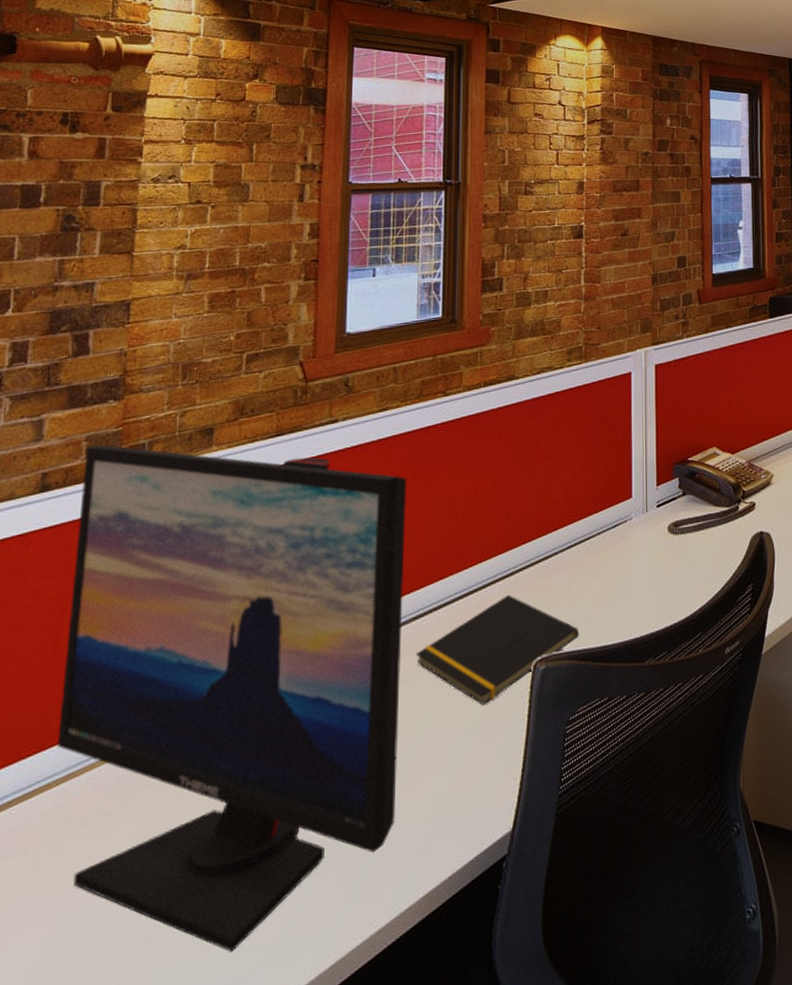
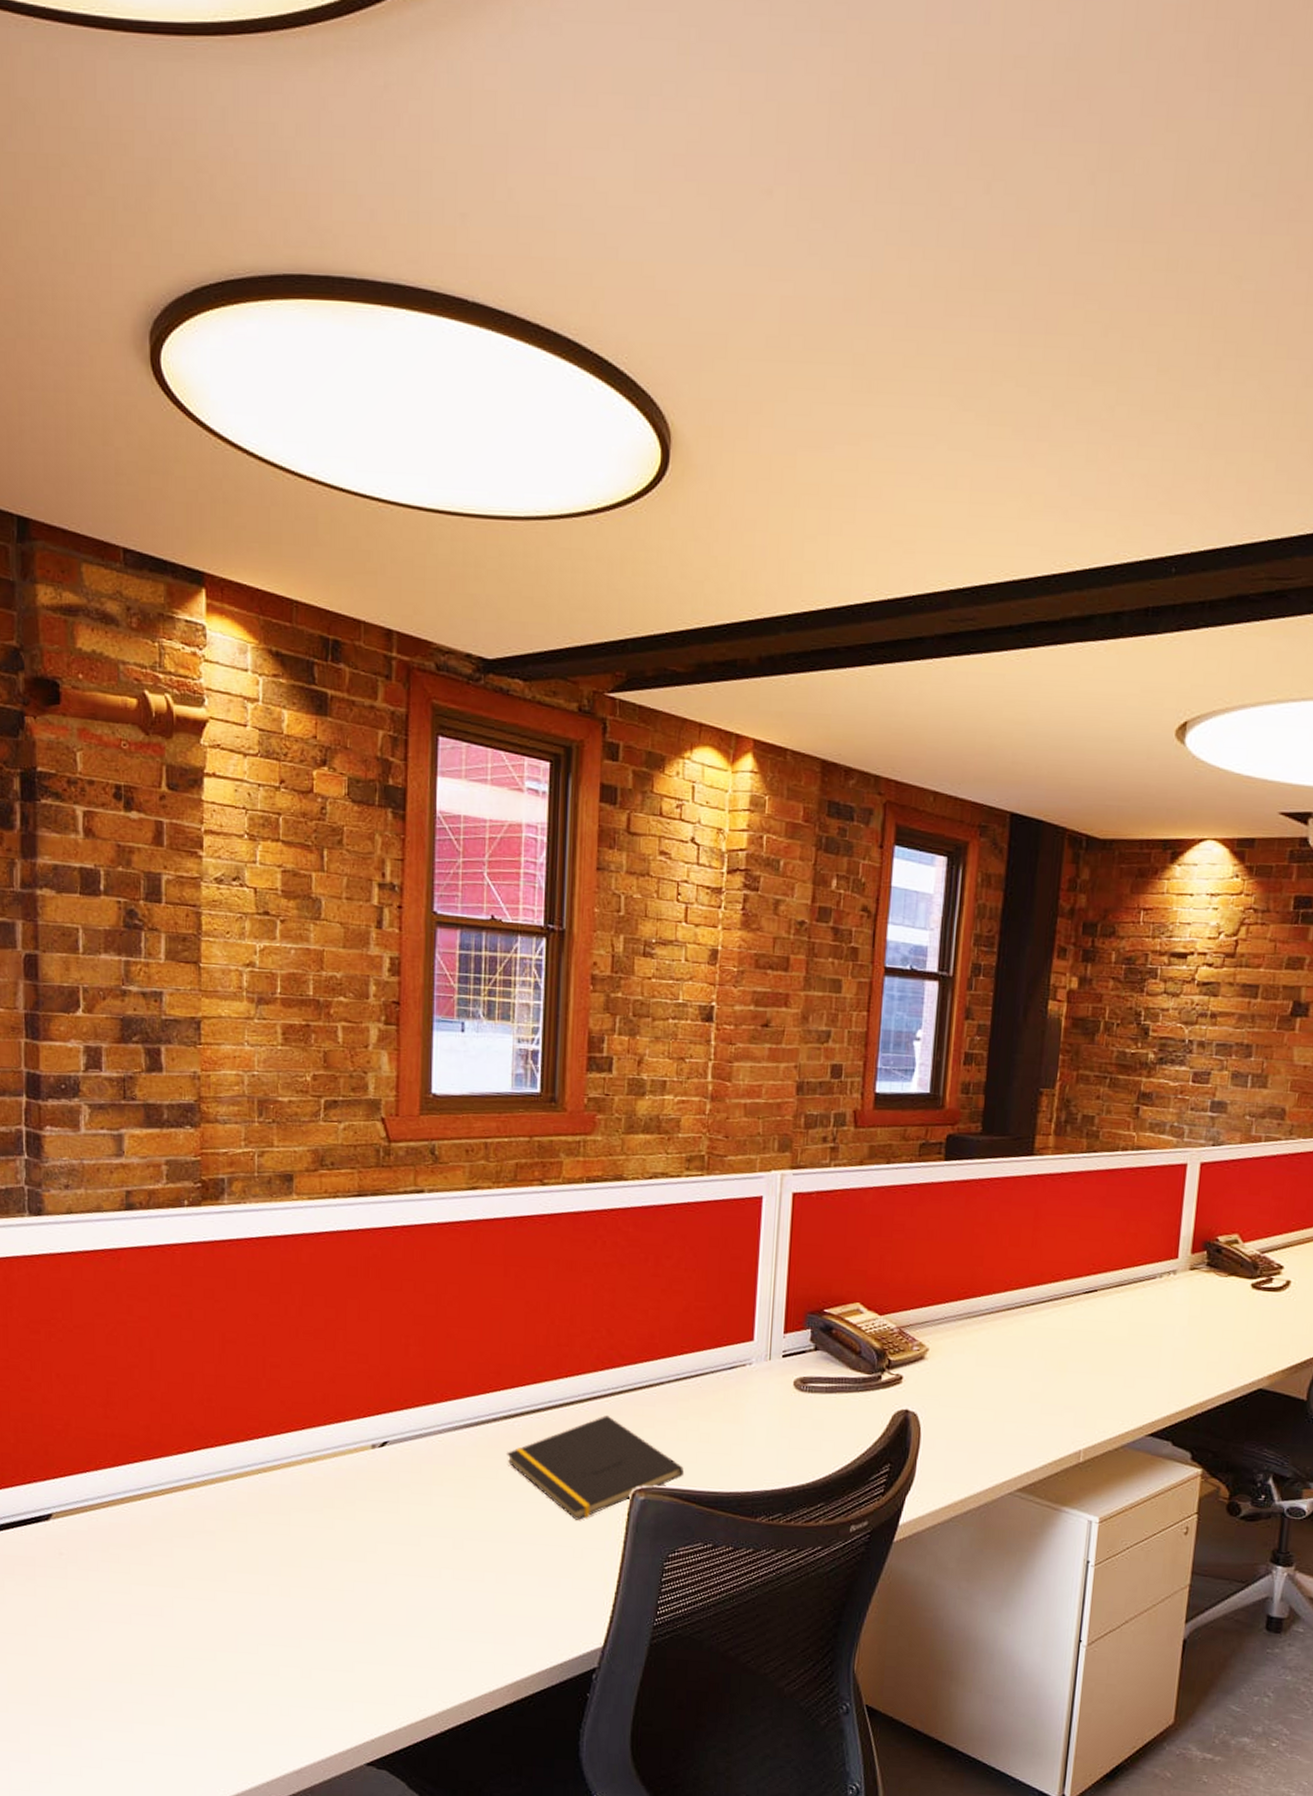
computer monitor: present [57,444,407,953] -> none [160,1170,499,1682]

